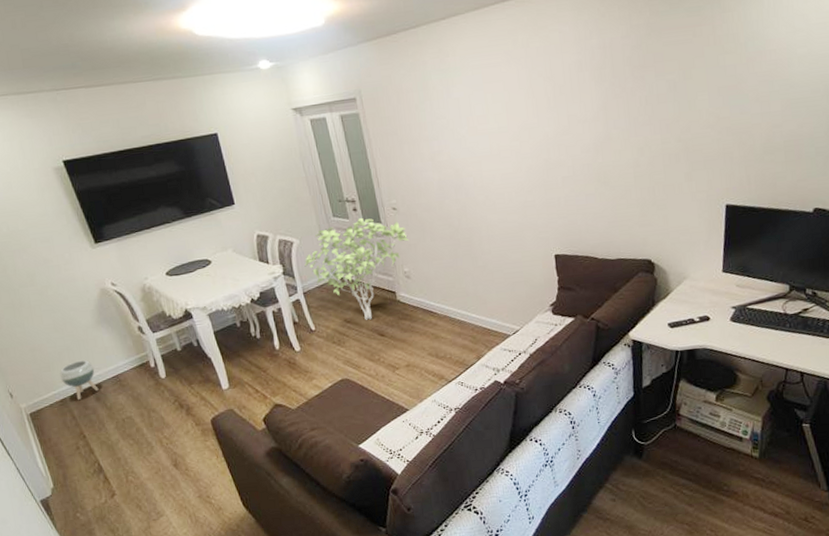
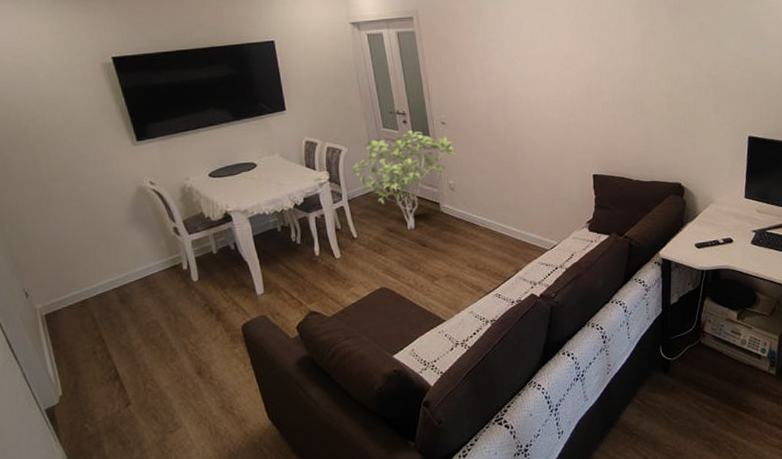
planter: present [60,359,99,400] -> none [83,259,125,301]

